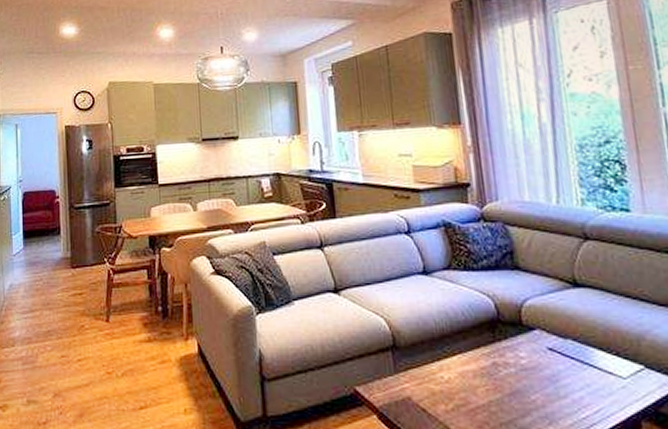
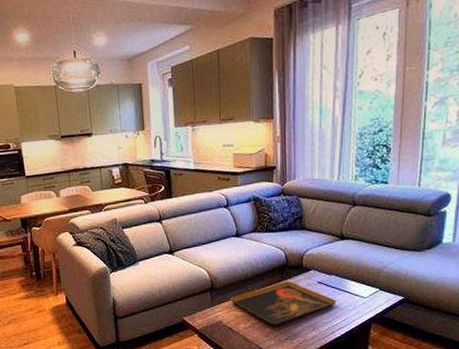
decorative tray: none [420,343,581,413] -> present [230,281,337,327]

